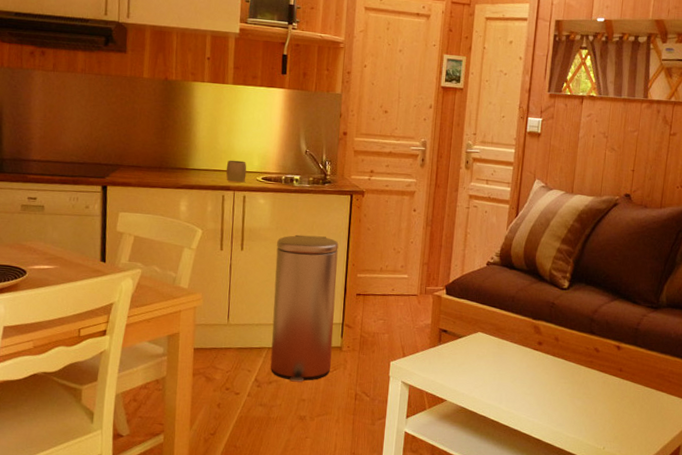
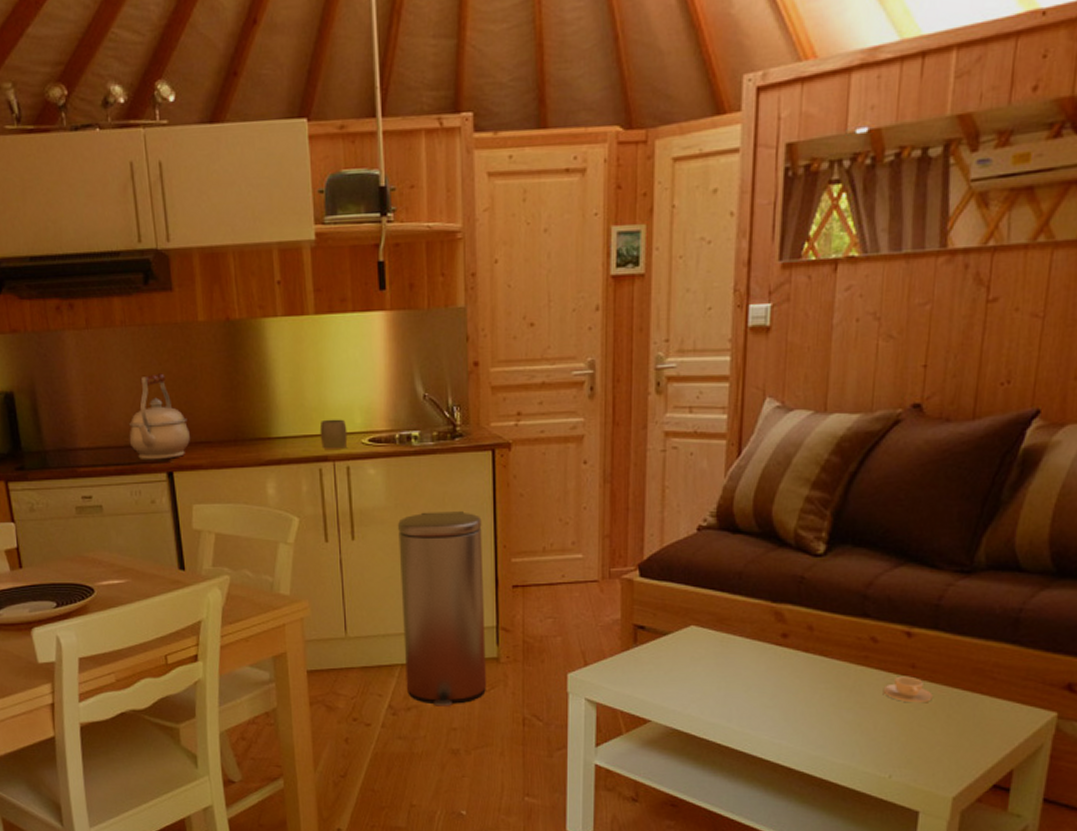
kettle: none [74,111,126,176] -> present [128,373,191,461]
teacup: none [601,376,632,396] -> present [883,676,933,703]

